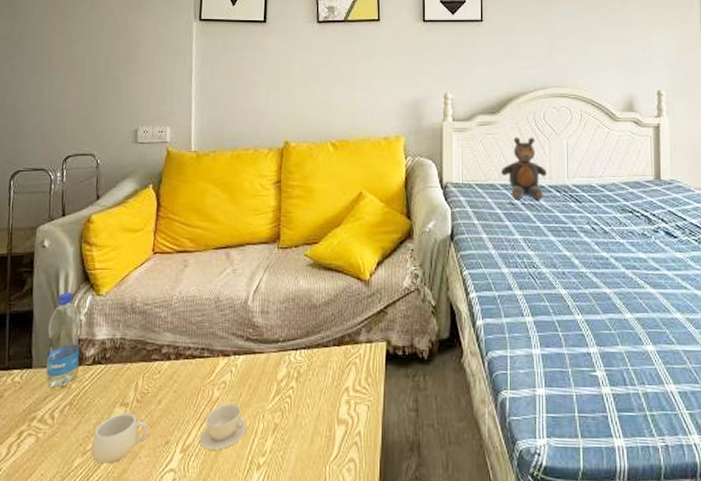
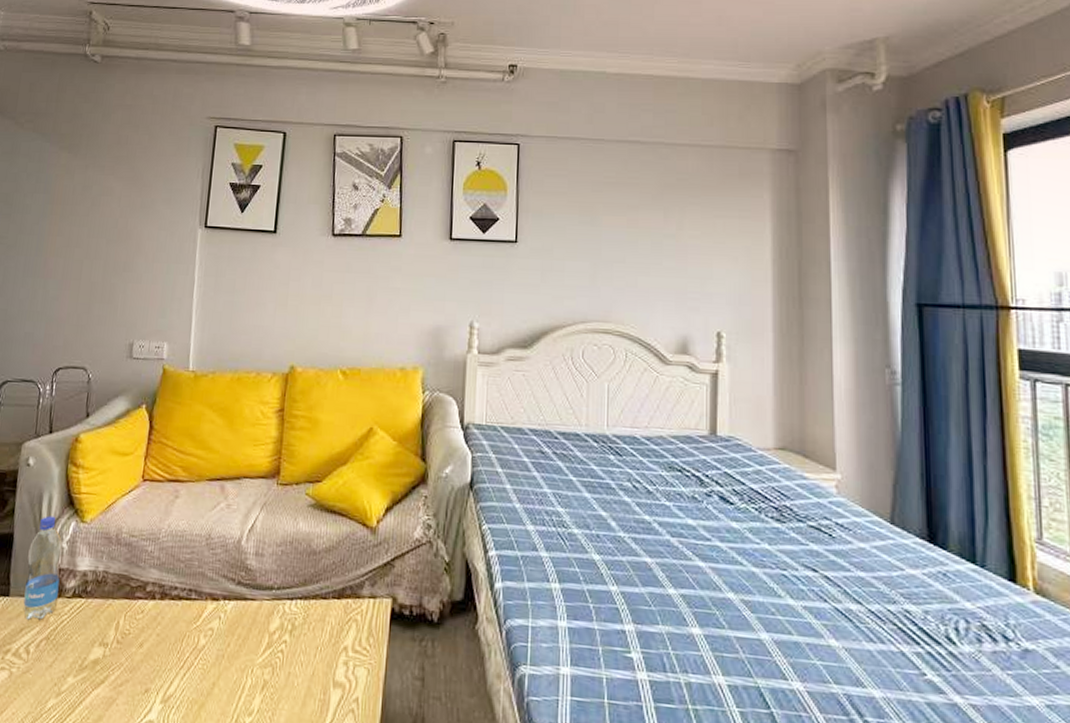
mug: present [91,412,148,464] -> none [66,653,128,709]
teacup: present [199,403,247,450] -> none [181,653,234,704]
teddy bear: present [500,137,547,201] -> none [529,375,583,451]

